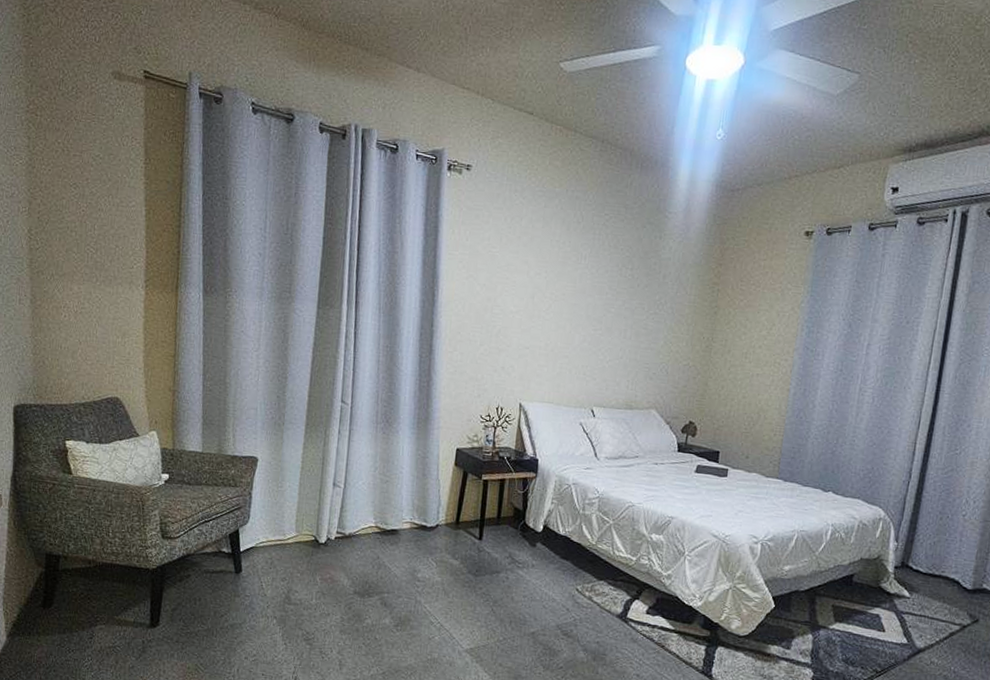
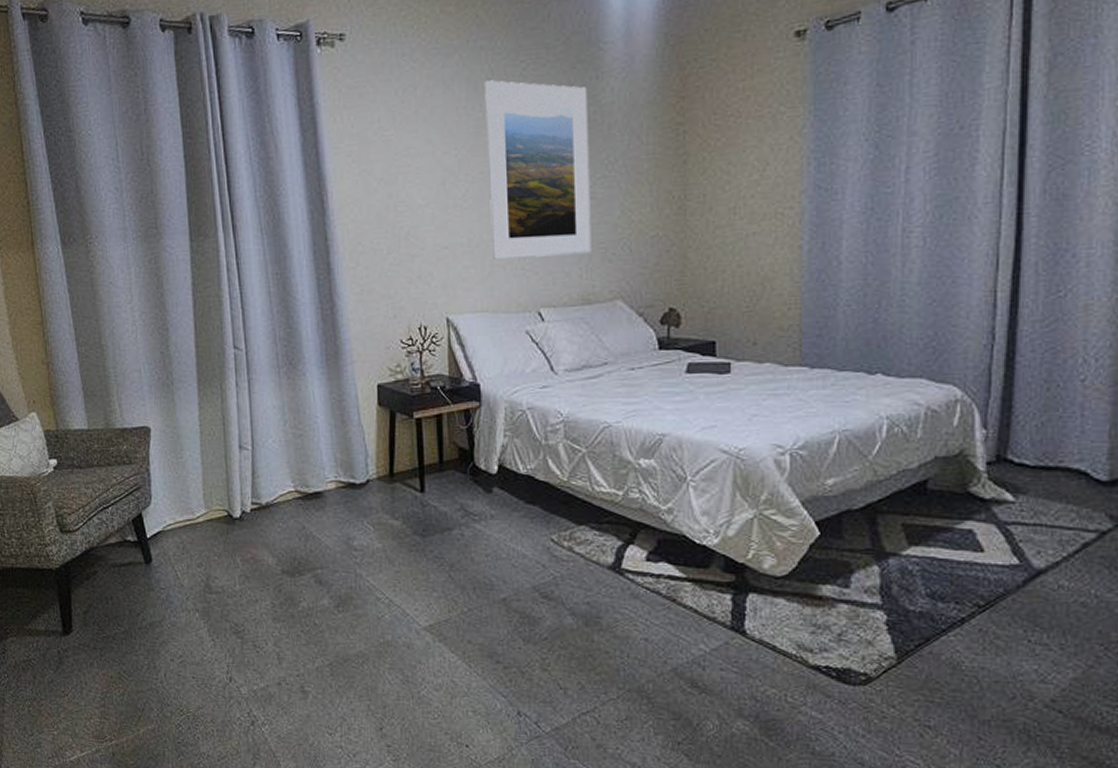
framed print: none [562,224,652,371] -> present [484,80,591,259]

